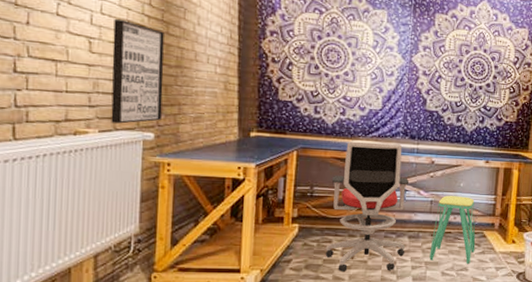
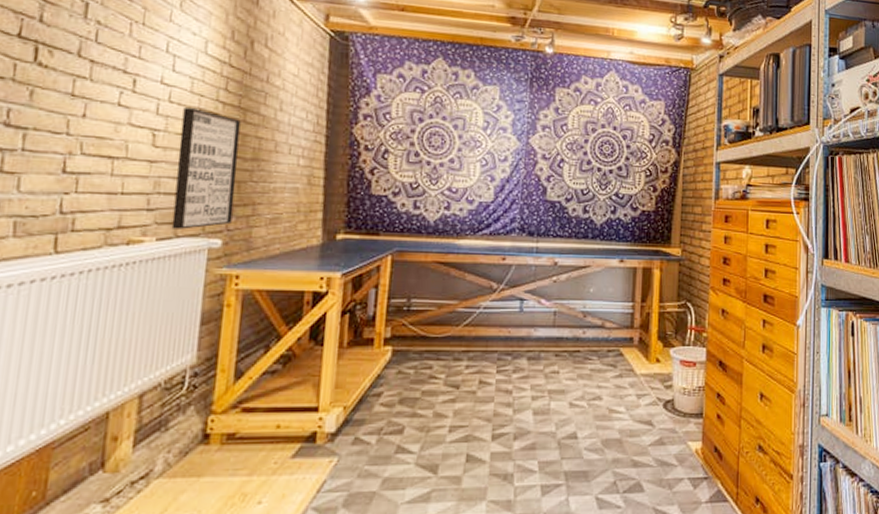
office chair: present [325,141,410,272] -> none [424,241,528,406]
stool: present [429,195,476,265] -> none [553,304,611,392]

